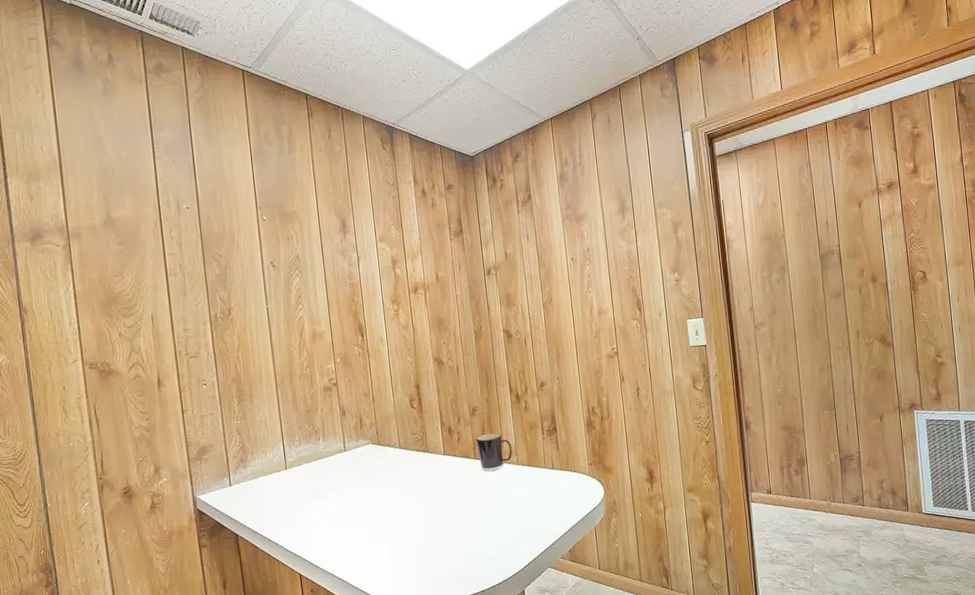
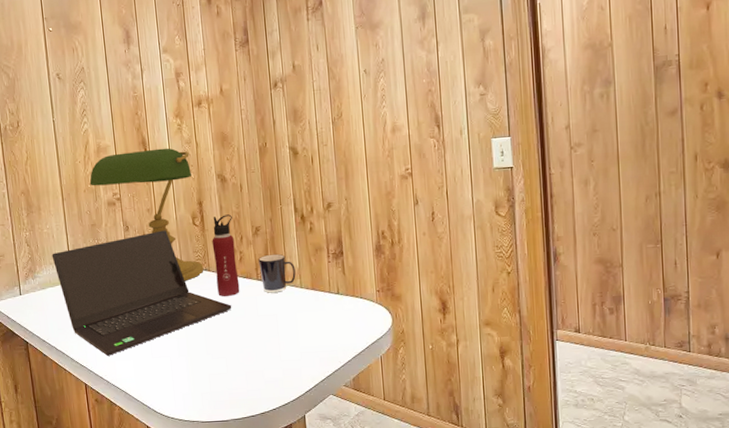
laptop: none [264,413,451,544] -> present [51,230,232,356]
desk lamp: none [305,333,422,464] -> present [89,148,204,281]
water bottle: none [430,396,458,478] -> present [212,214,240,297]

